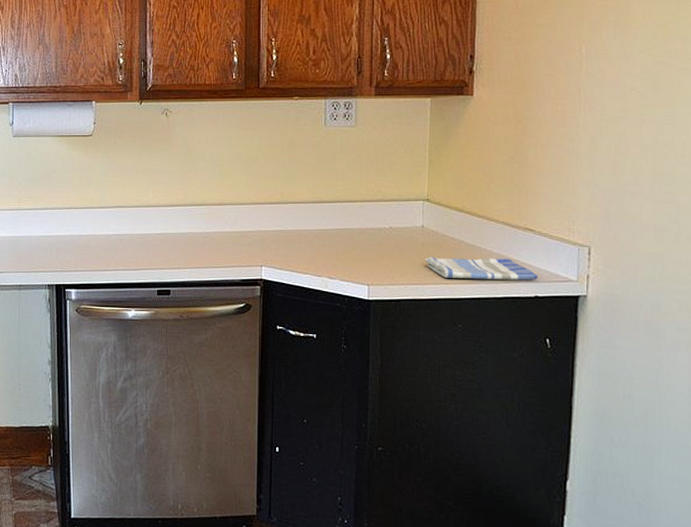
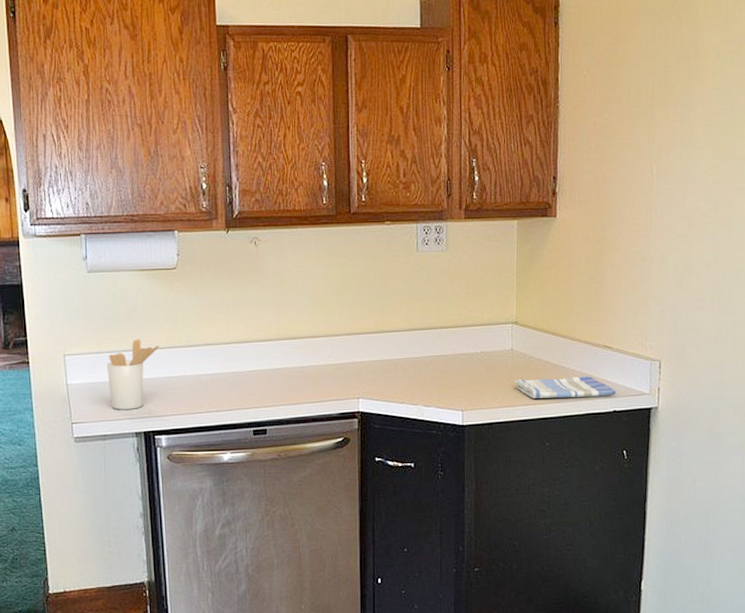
utensil holder: none [26,198,73,263] -> present [107,338,159,410]

